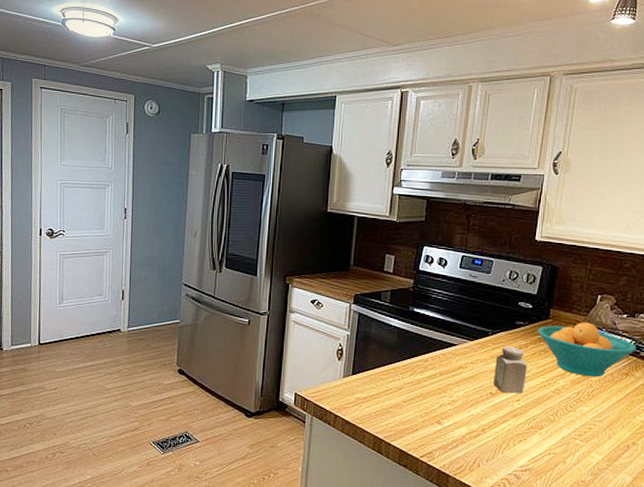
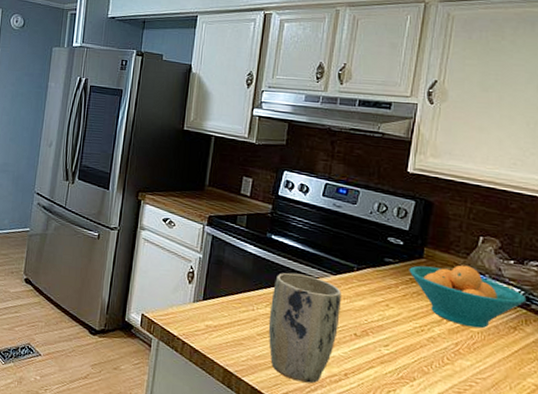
plant pot: none [413,342,478,441] -> present [268,272,341,384]
salt shaker: present [492,346,527,394] -> none [357,284,397,339]

